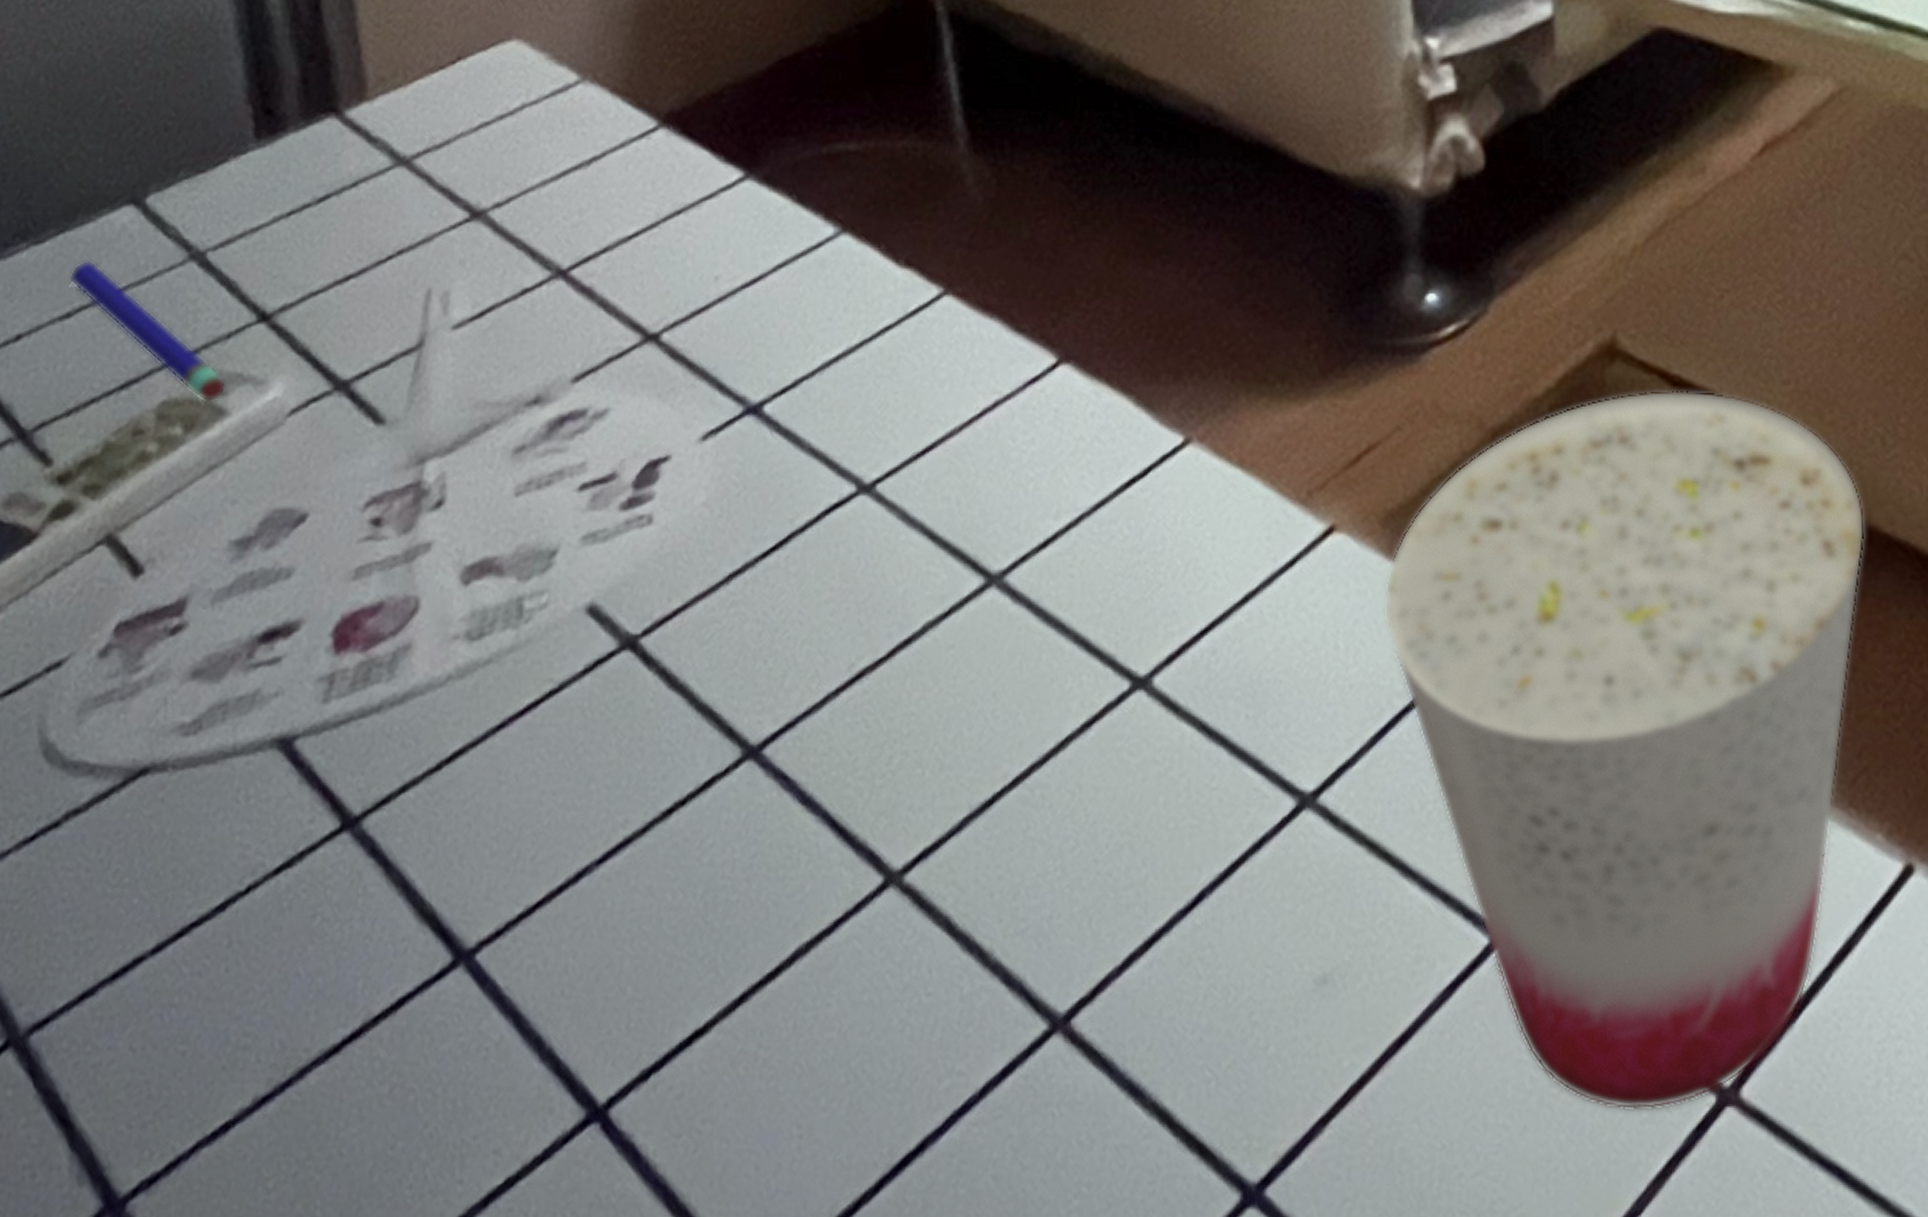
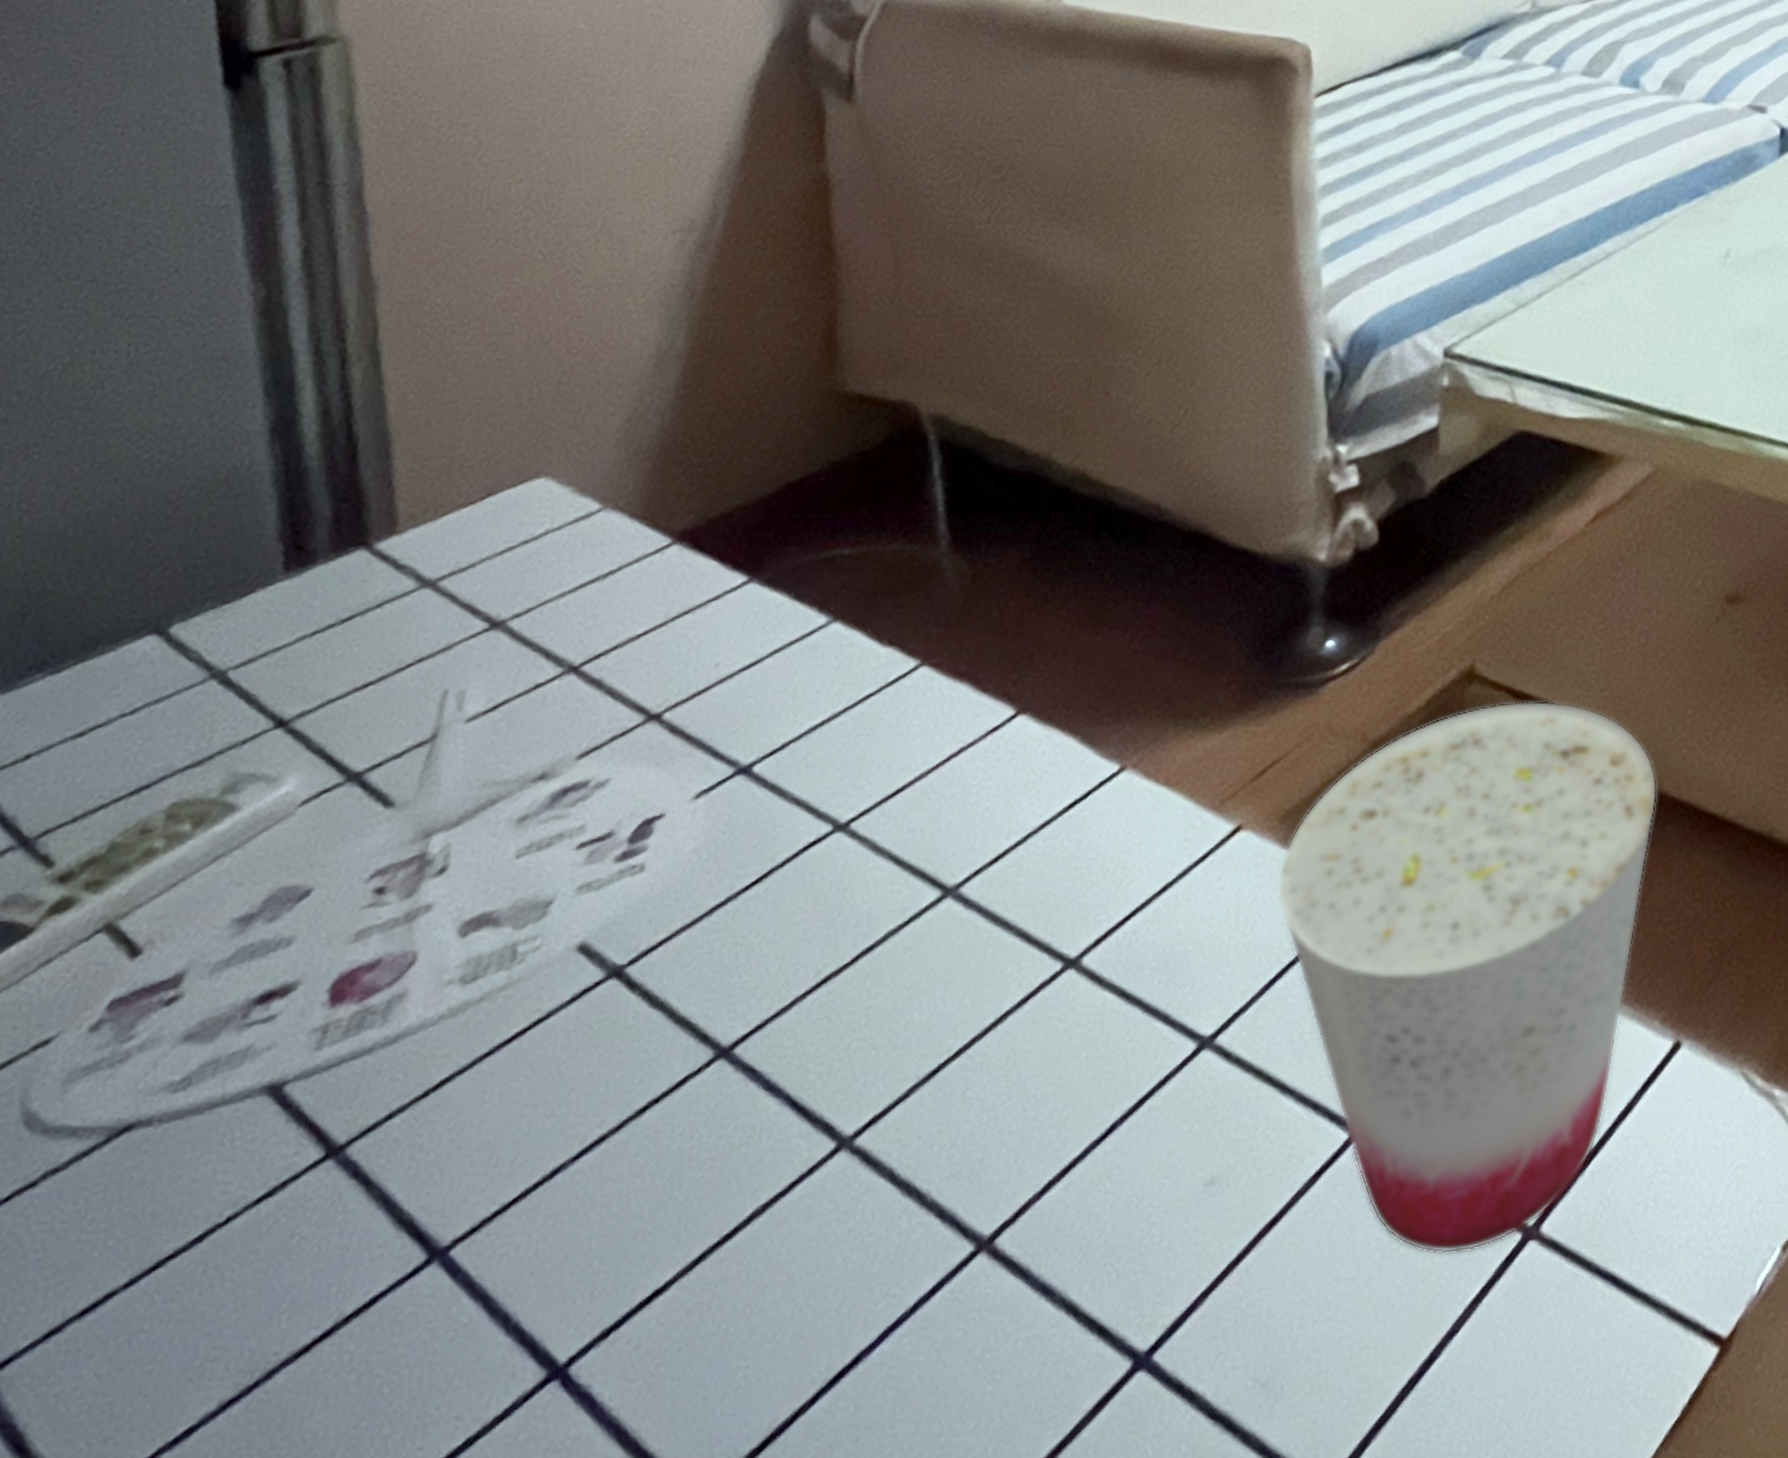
pen: present [69,260,226,402] -> none [85,684,239,801]

